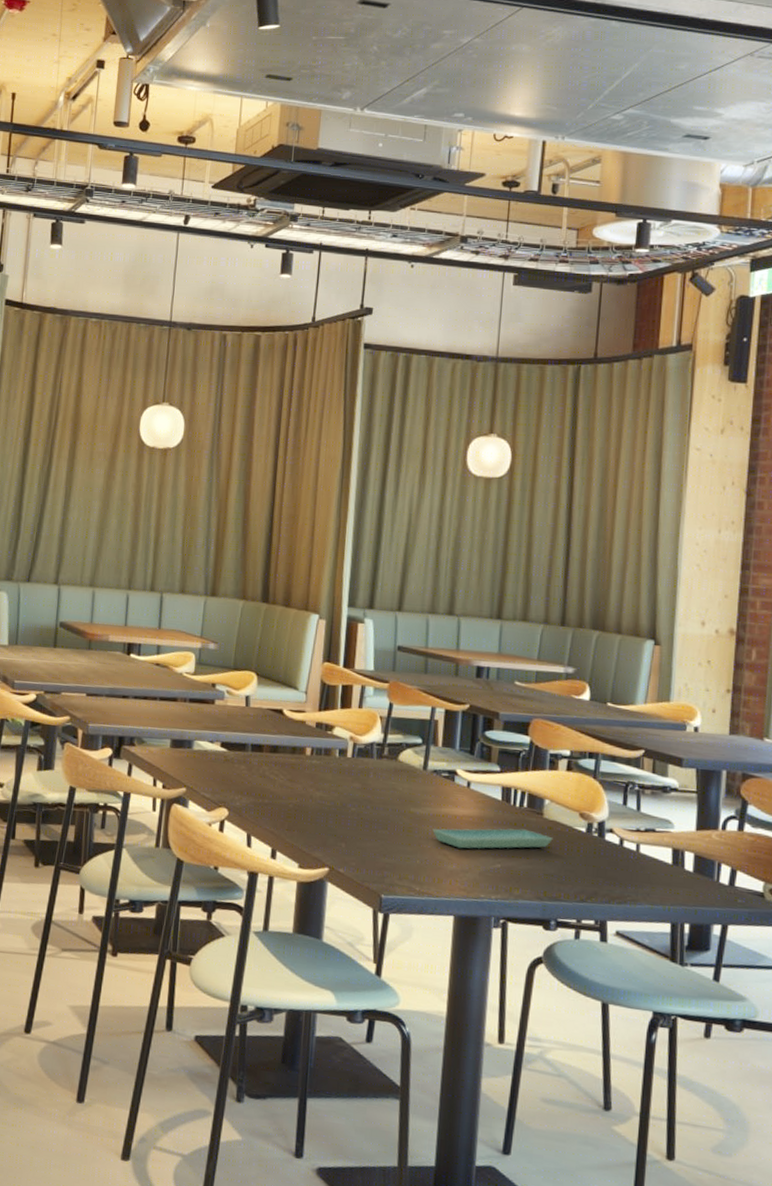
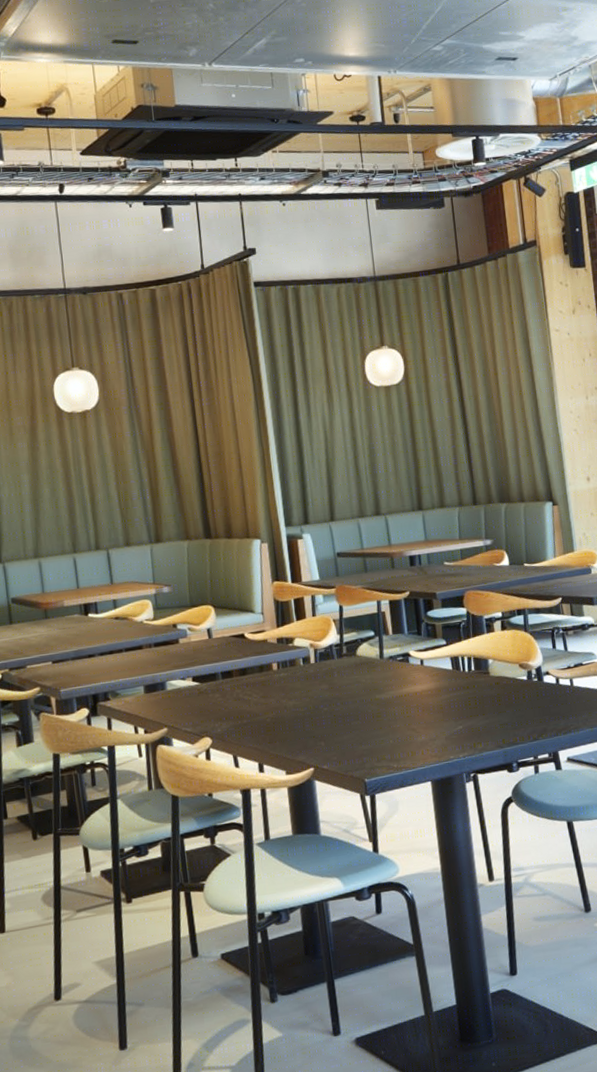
saucer: present [432,828,553,849] -> none [398,689,501,721]

